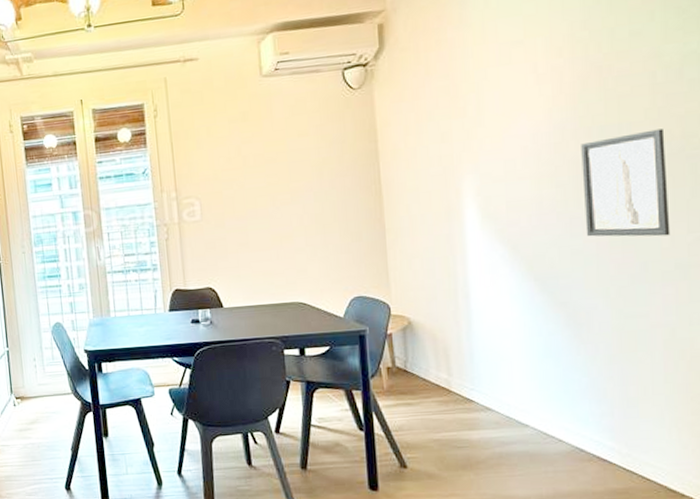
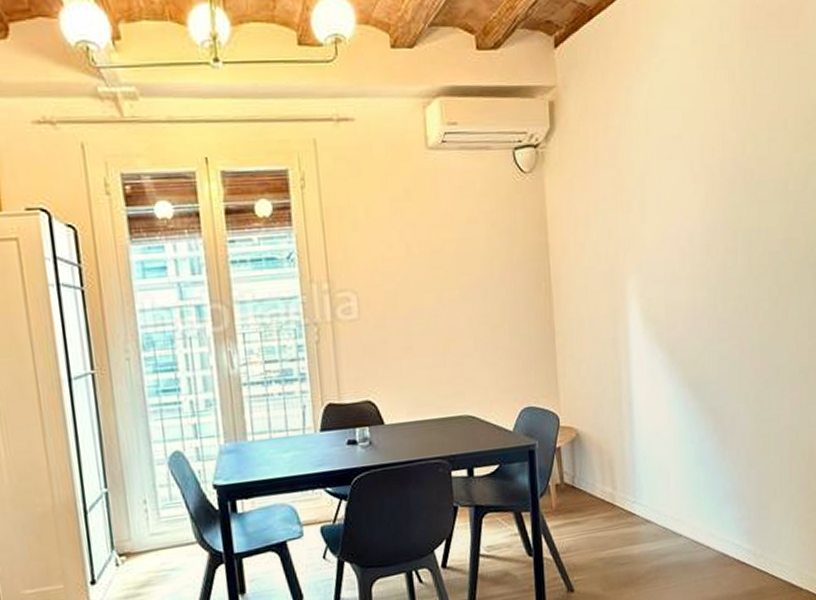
wall art: present [581,128,671,237] -> none [728,236,796,342]

